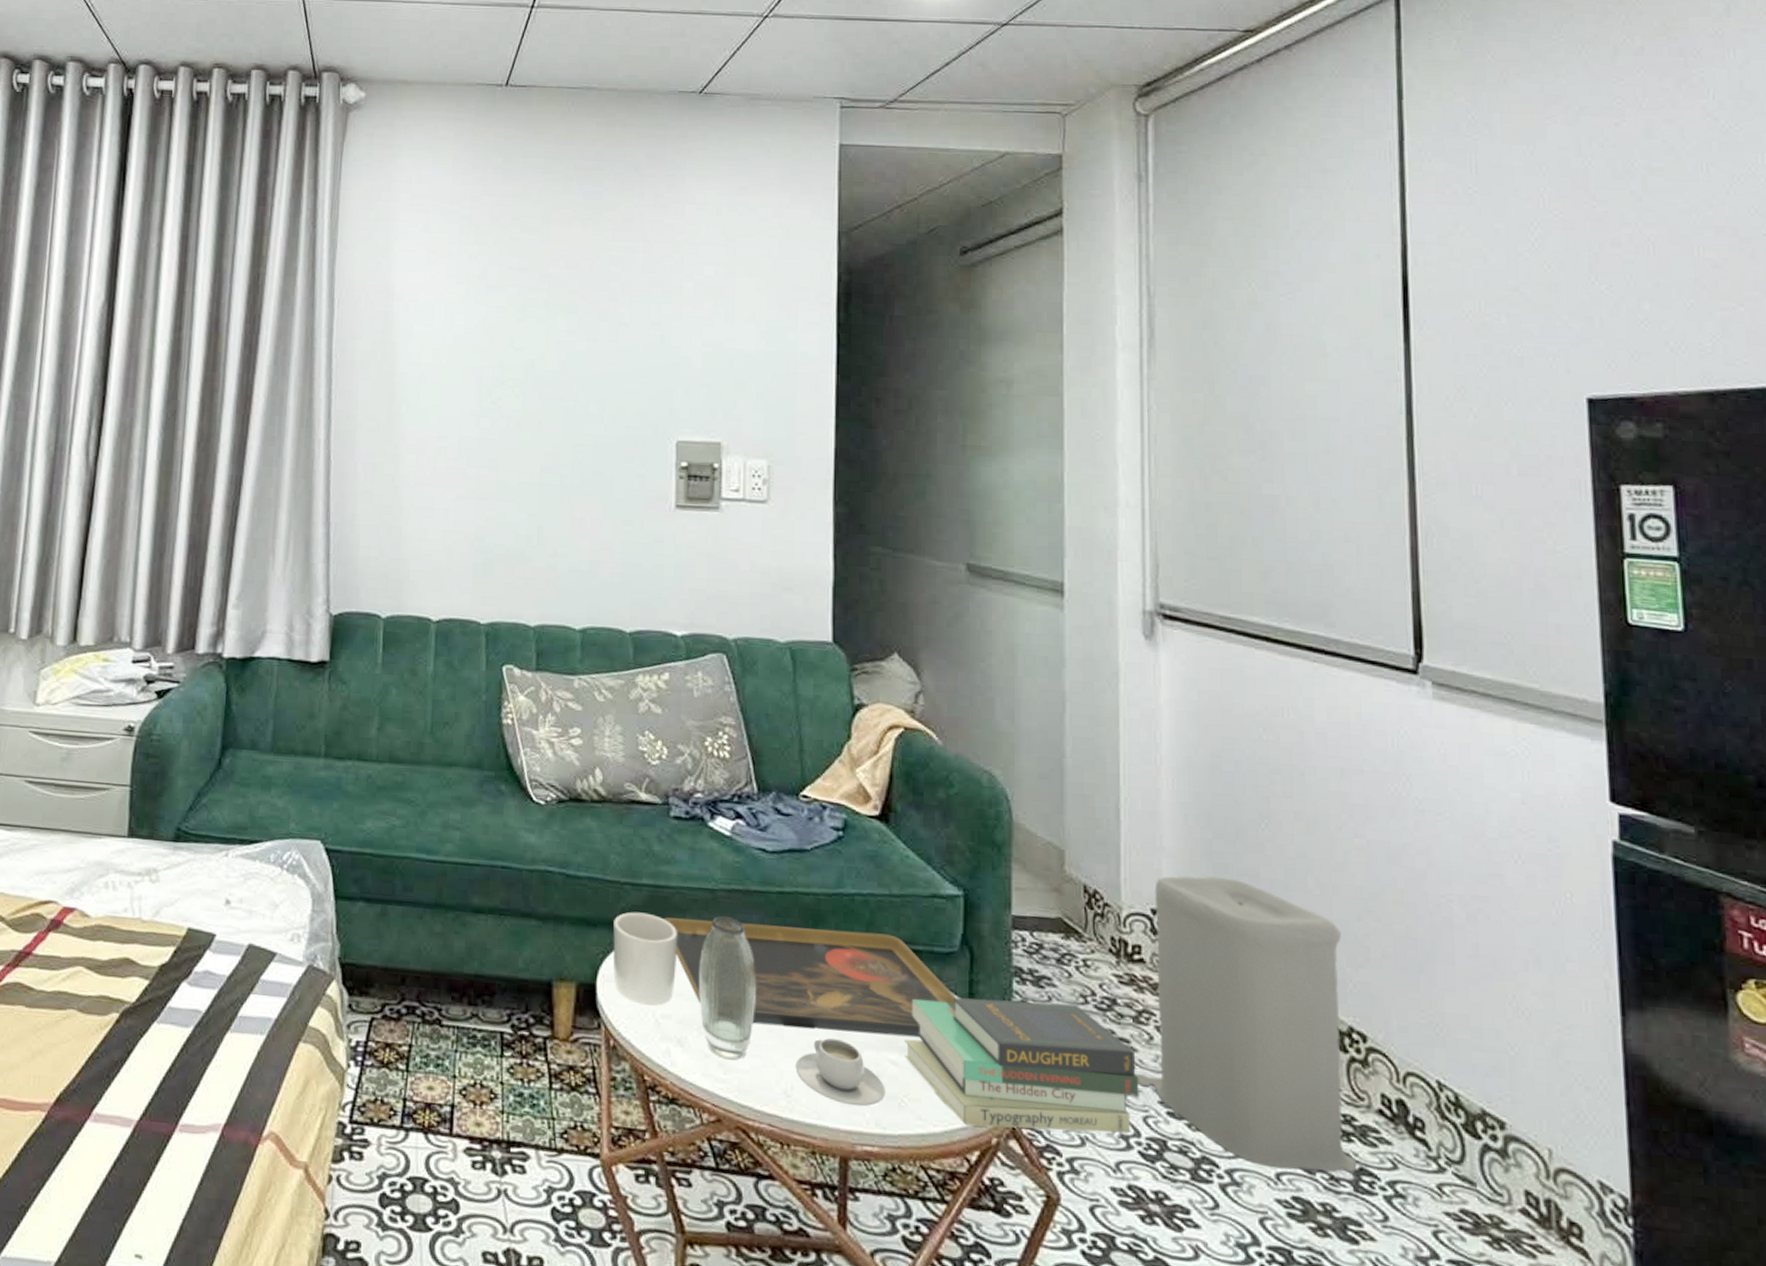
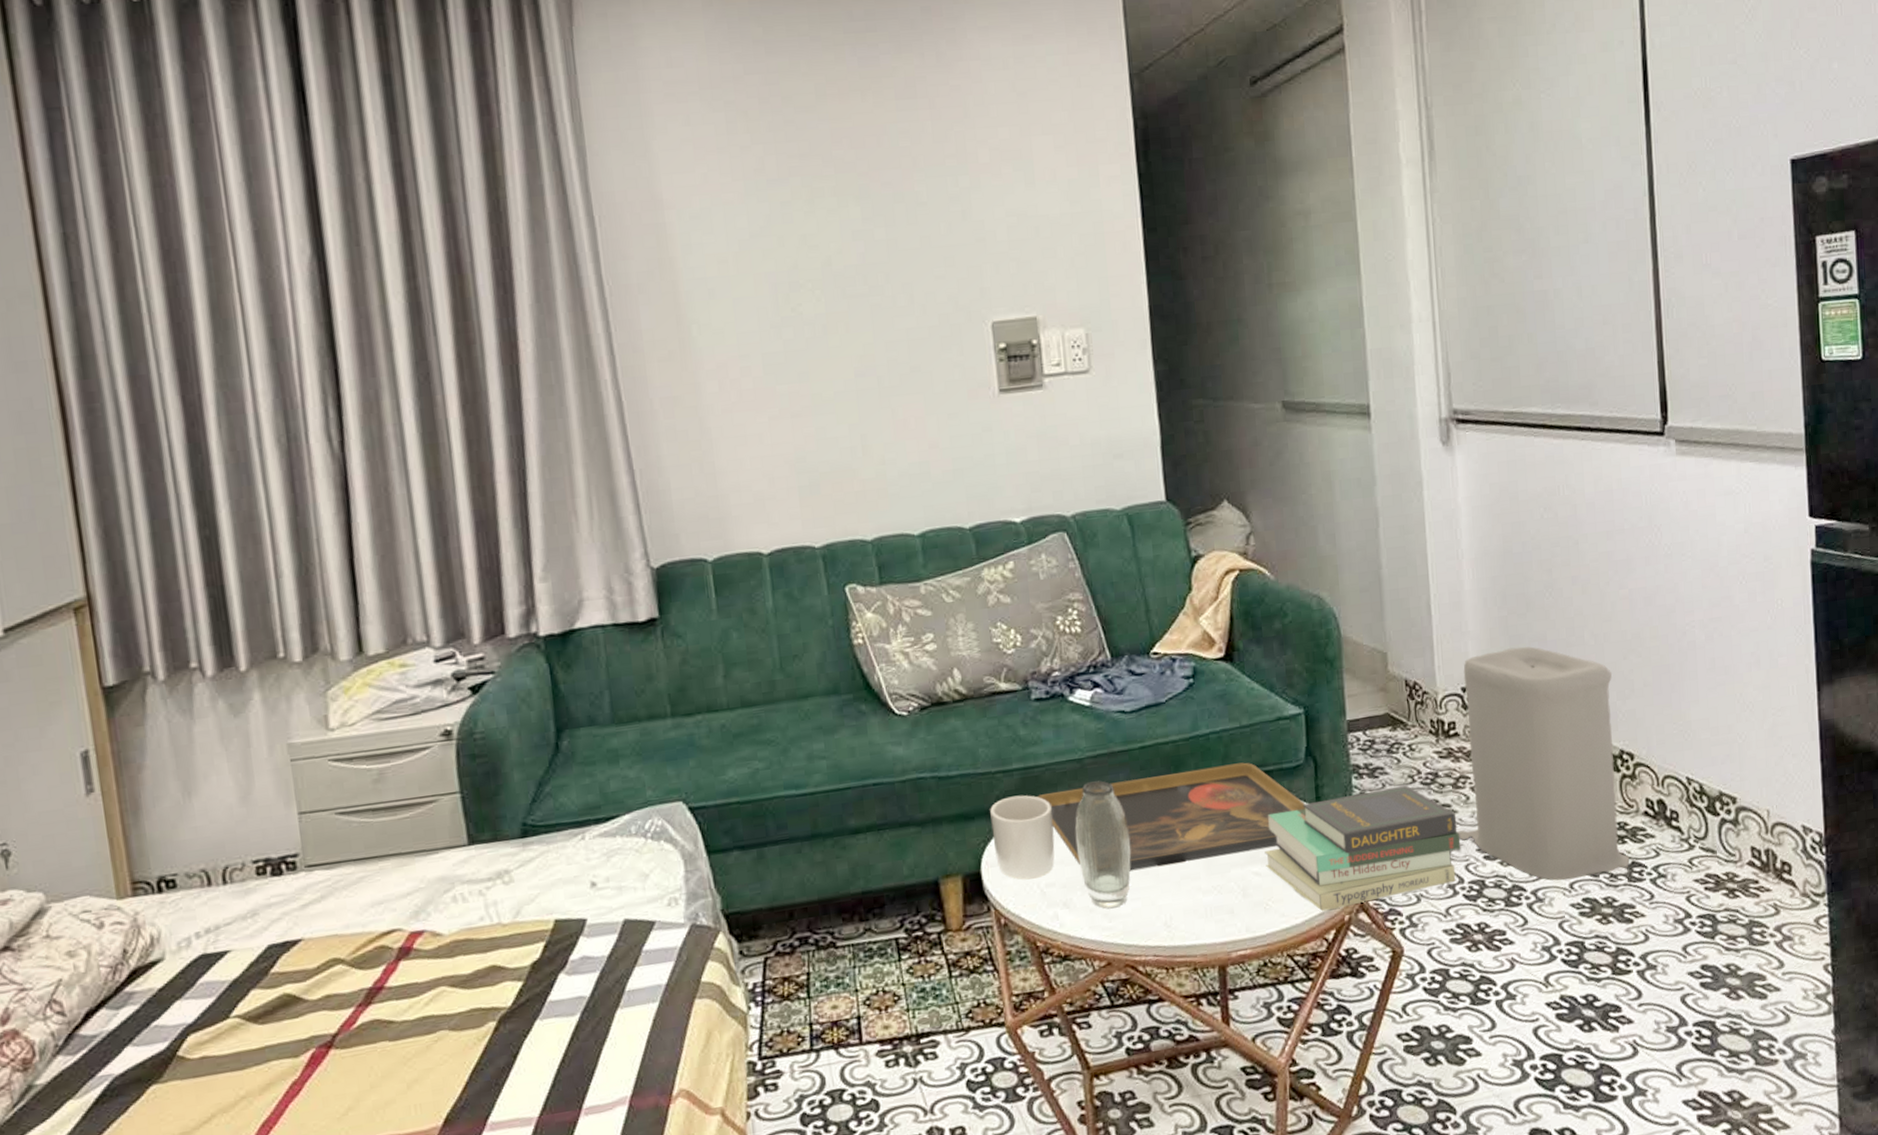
teacup: present [795,1038,885,1107] -> none [1171,865,1253,921]

